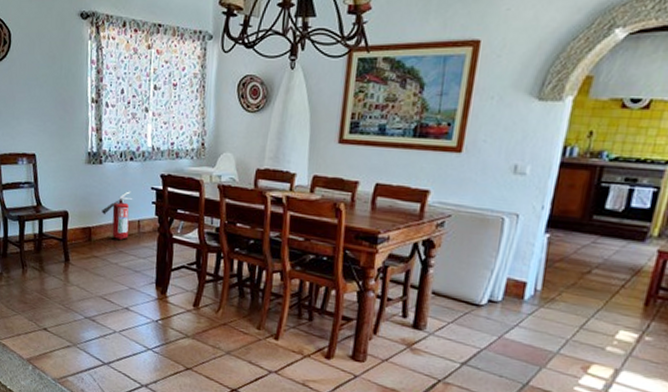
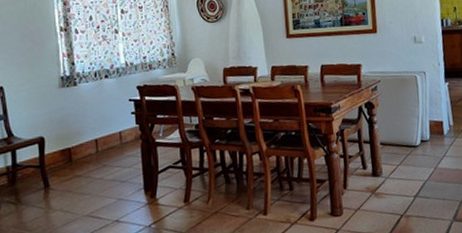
fire extinguisher: present [102,191,133,240] -> none [81,106,112,154]

